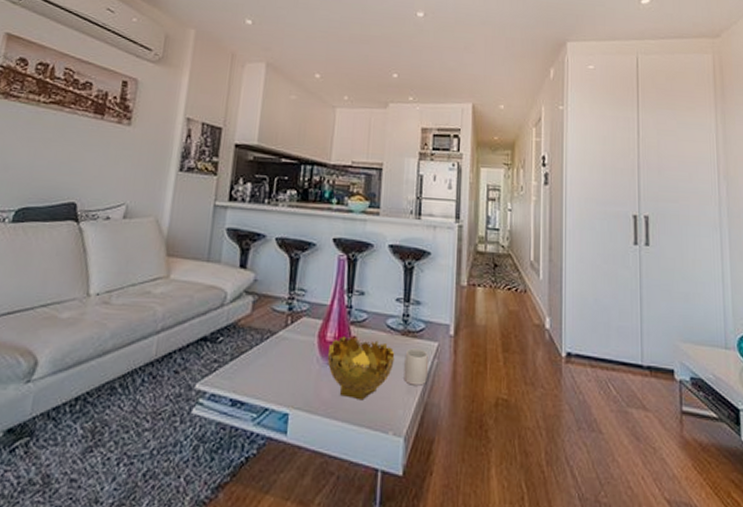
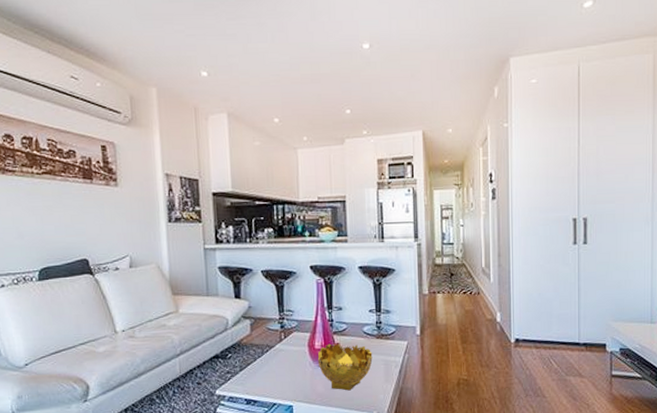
mug: present [404,348,429,386] -> none [381,347,401,376]

